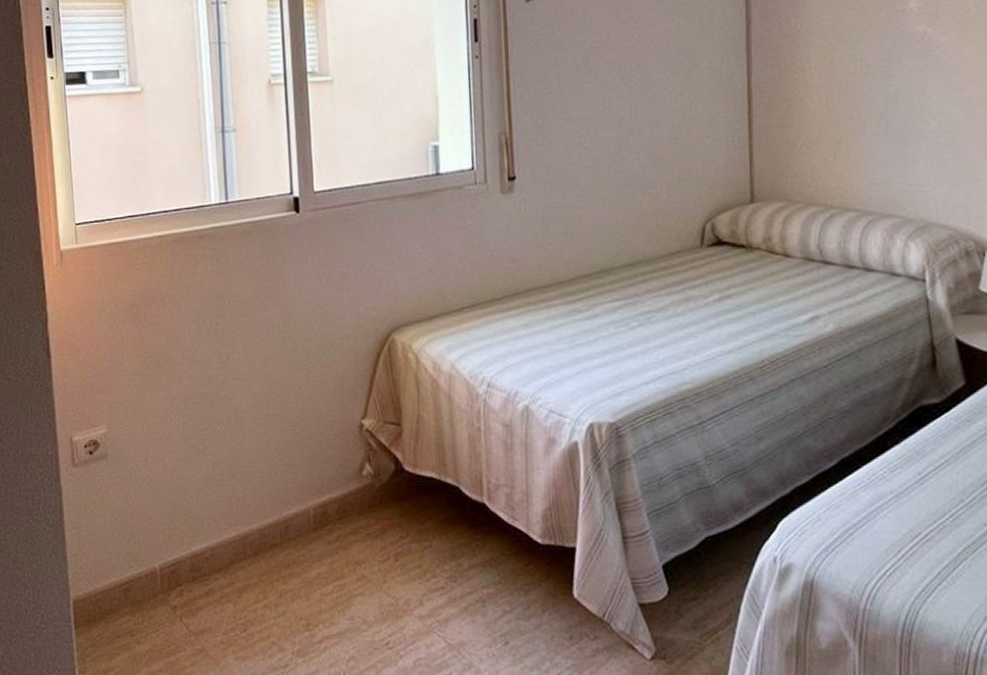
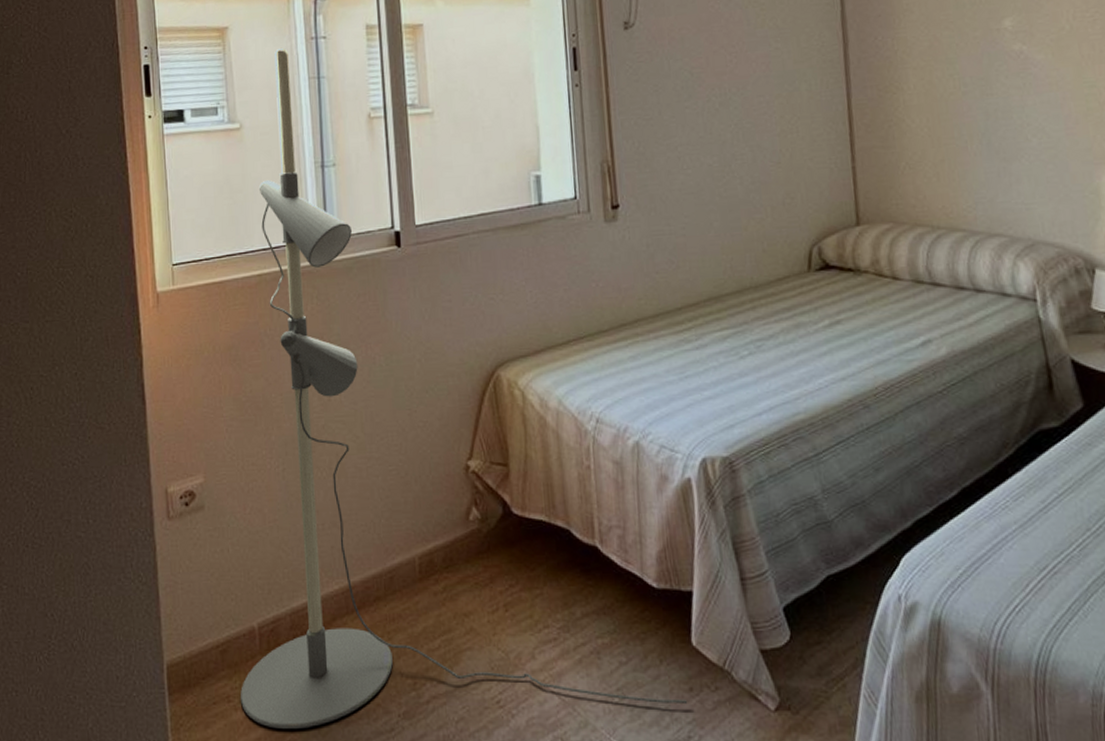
floor lamp: none [143,12,568,662] -> present [240,47,688,729]

